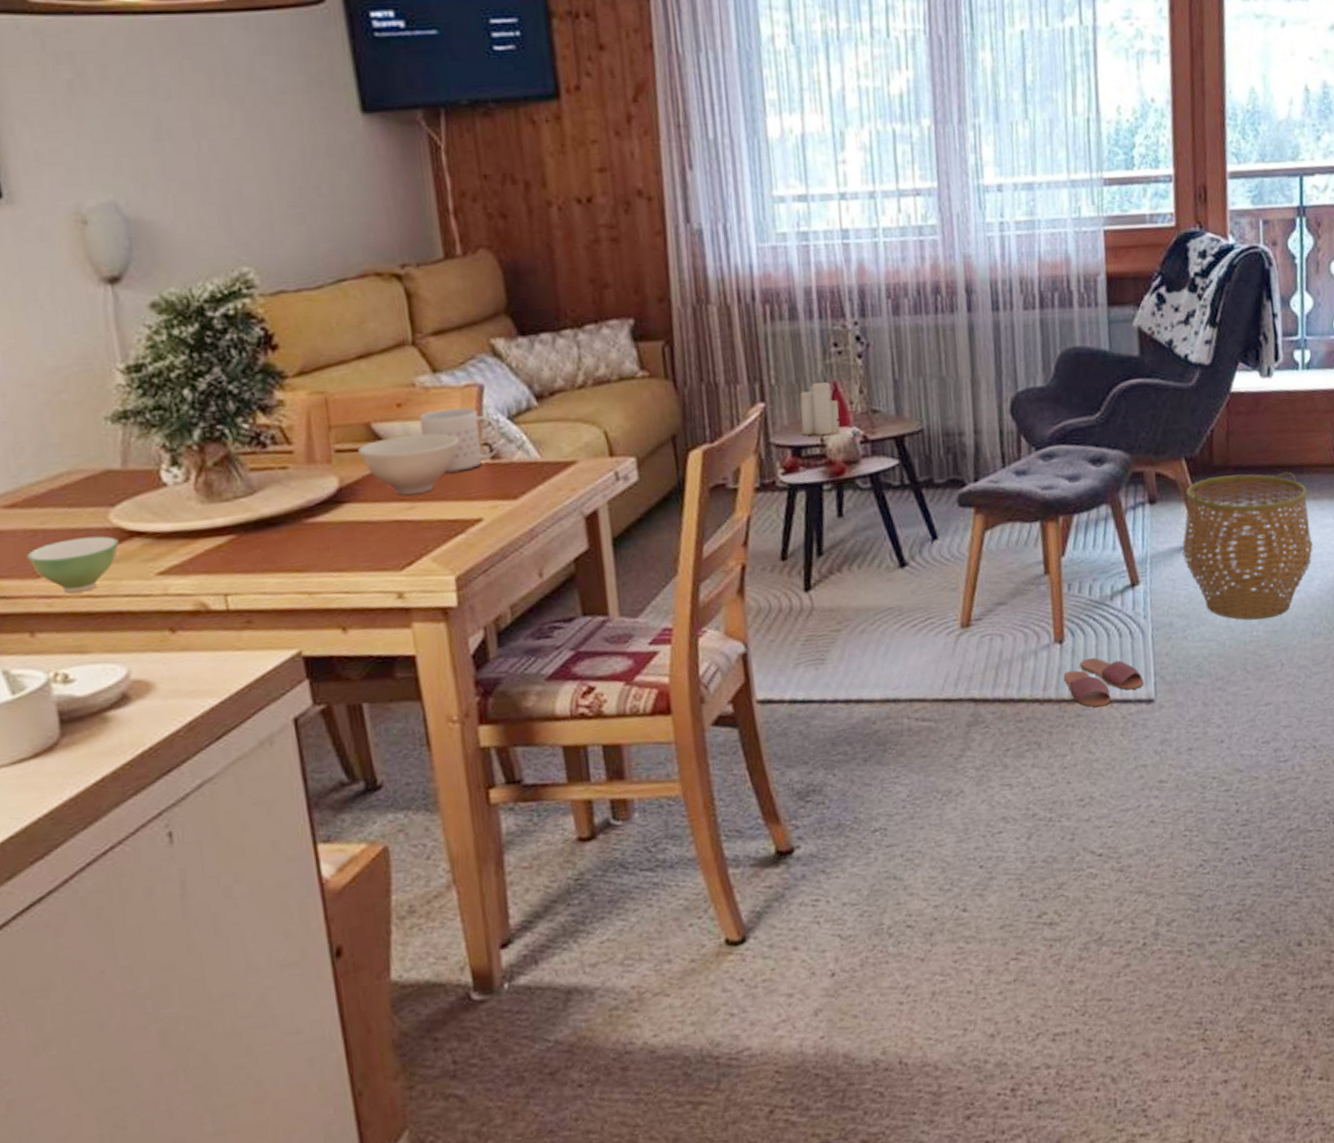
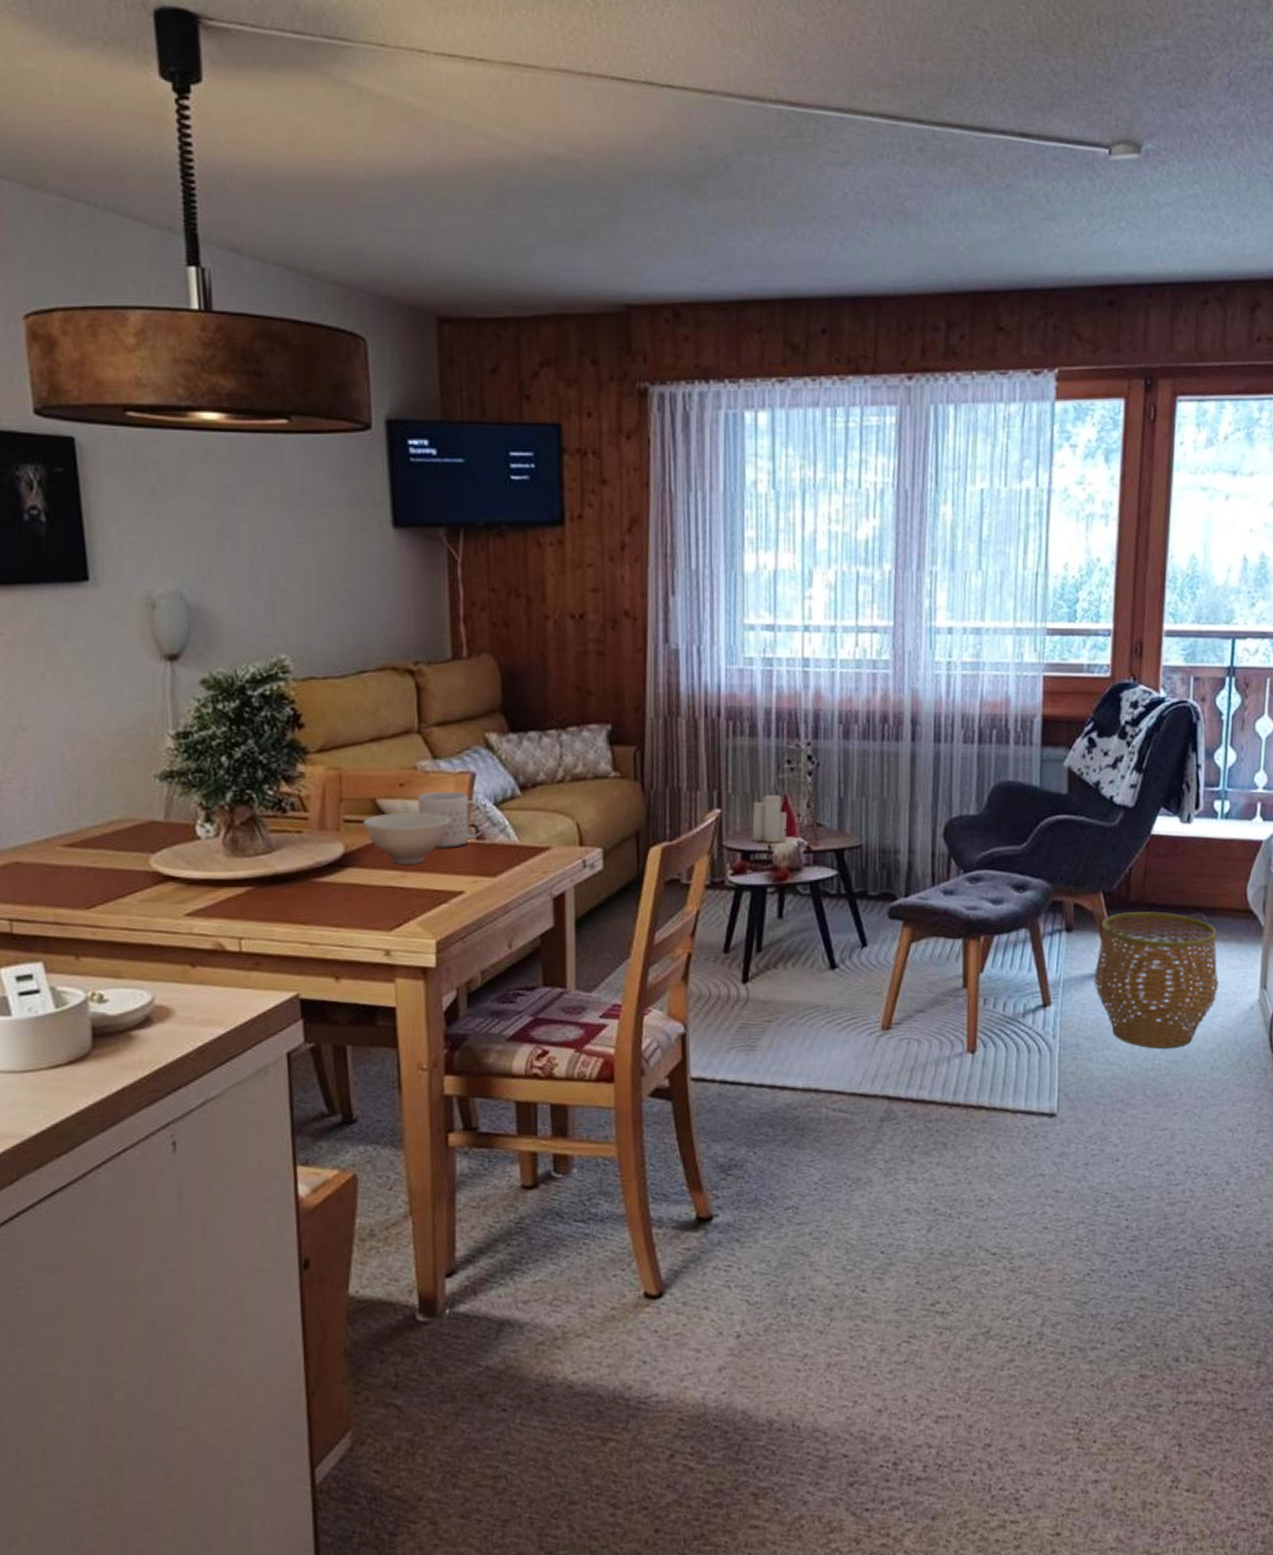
bowl: present [26,535,119,594] -> none [79,877,156,925]
slippers: present [1063,657,1144,708] -> none [973,1070,1048,1116]

